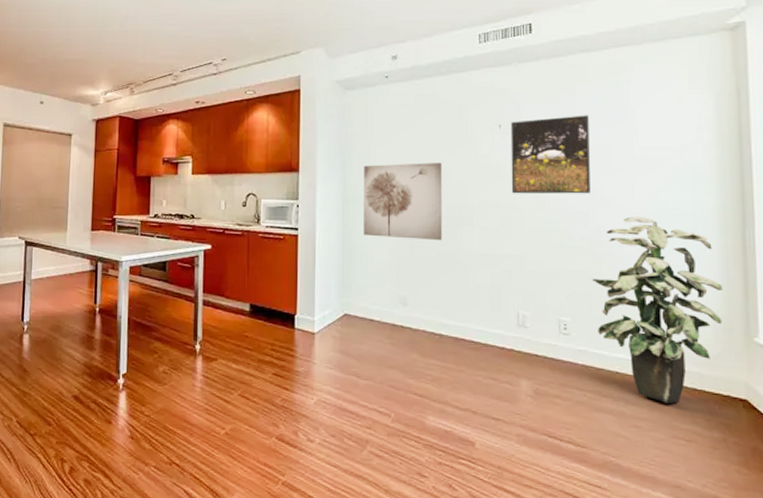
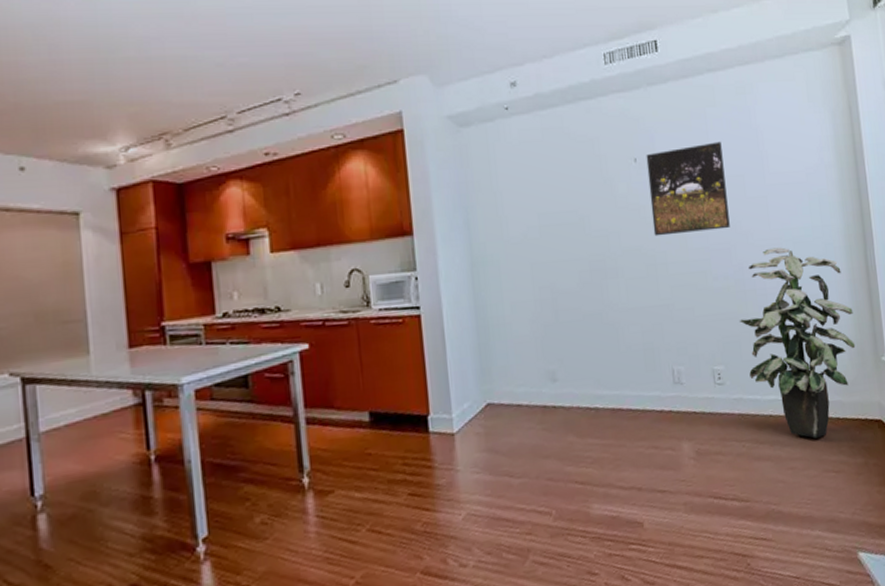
wall art: present [363,162,443,241] -> none [491,207,588,305]

